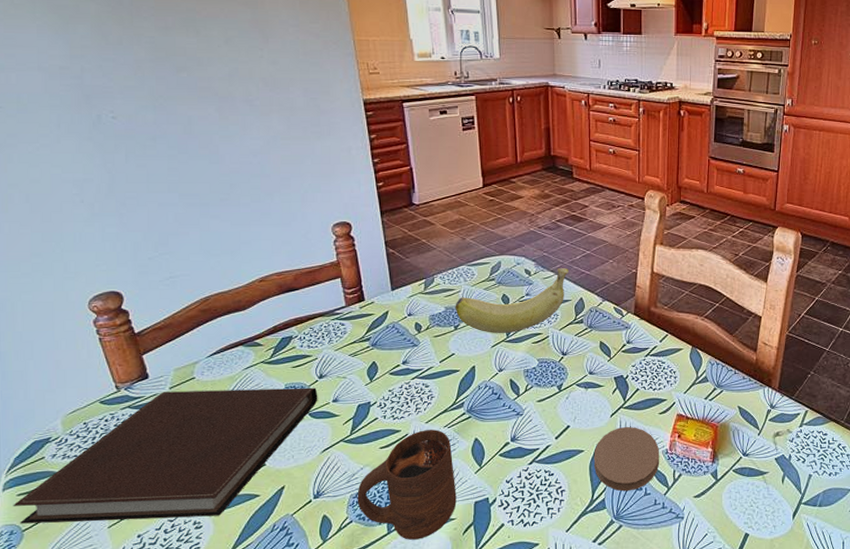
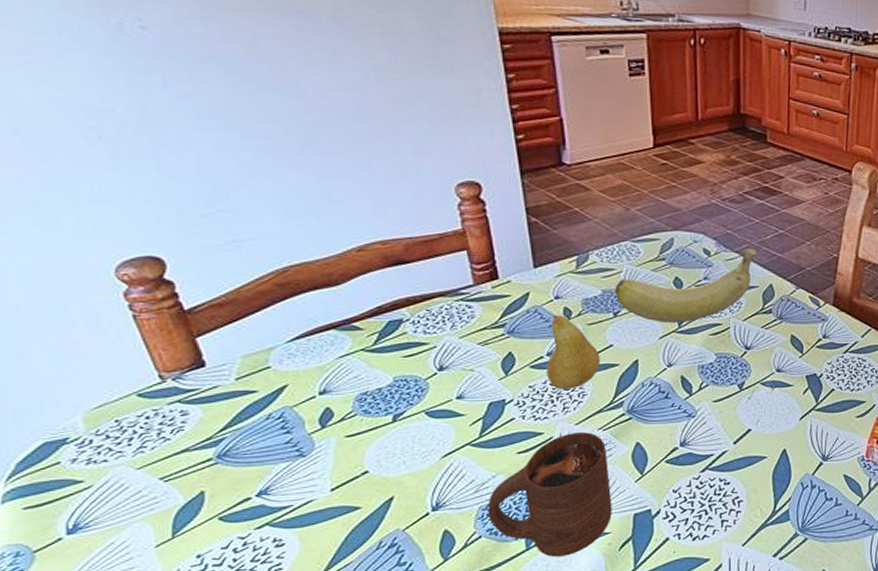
notebook: present [13,387,318,524] -> none [17,381,437,544]
fruit: none [402,329,444,393] -> present [546,315,600,389]
coaster: present [593,426,660,492] -> none [777,430,855,502]

